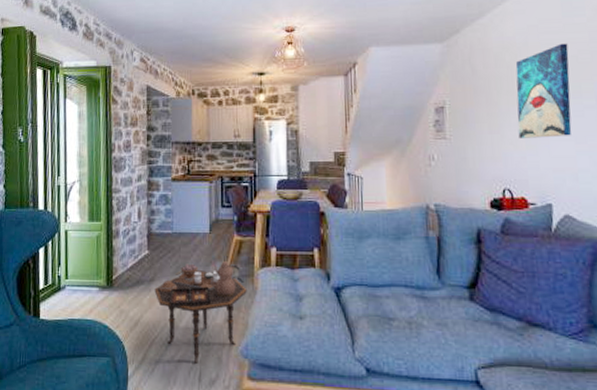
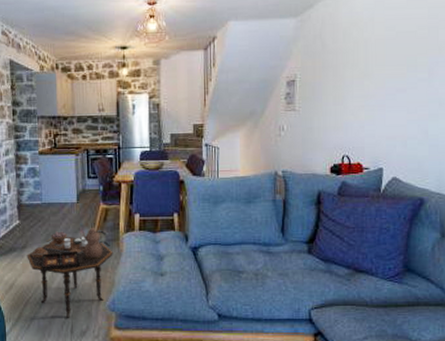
wall art: present [515,43,572,138] -> none [359,19,409,109]

